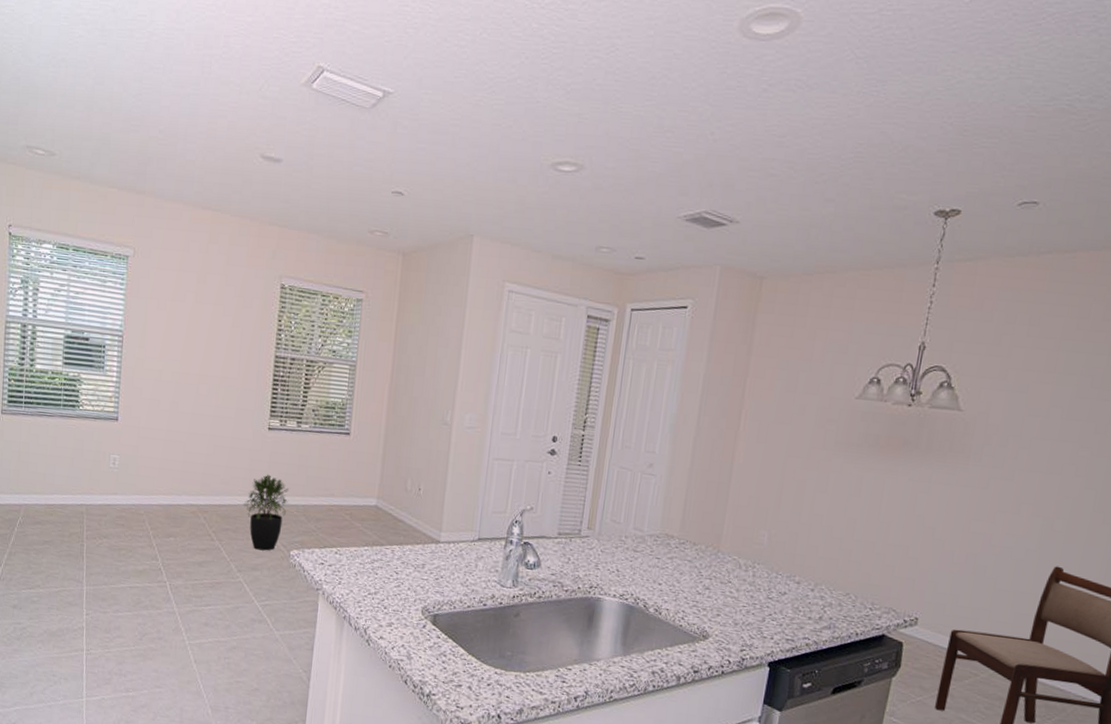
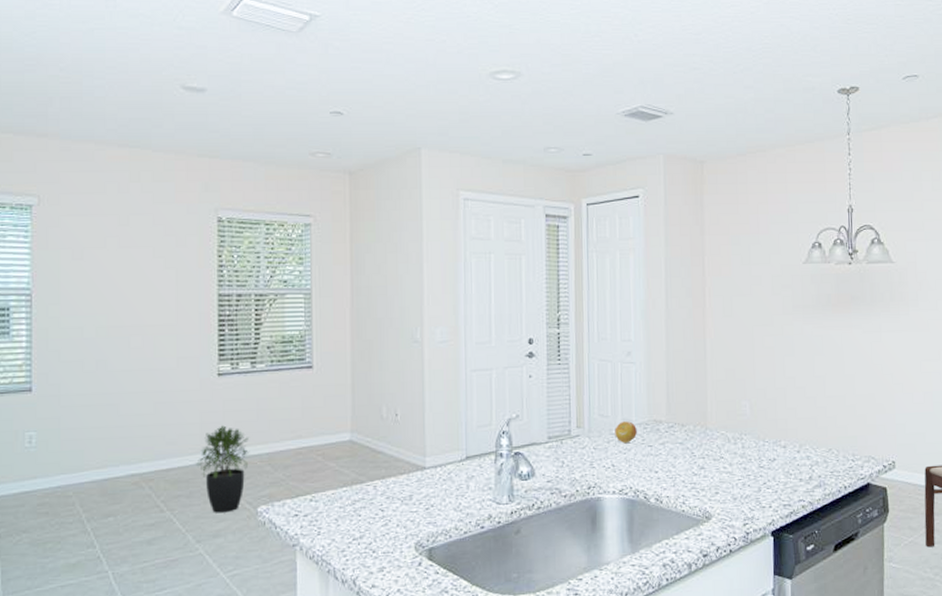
fruit: none [624,530,647,551] -> present [615,421,637,443]

